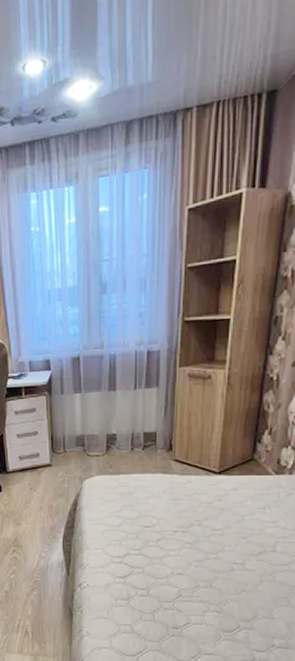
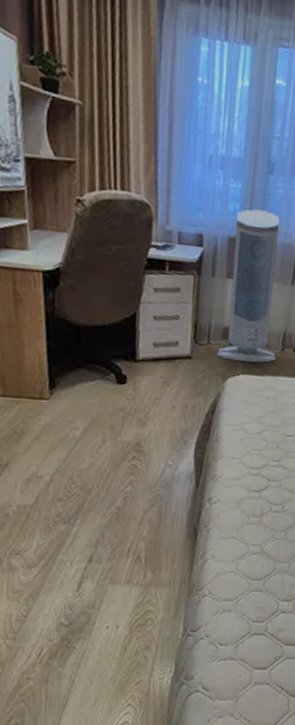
air purifier: none [73,327,126,464] -> present [217,209,280,363]

